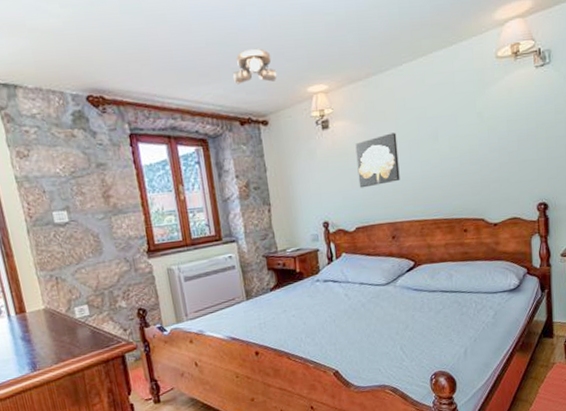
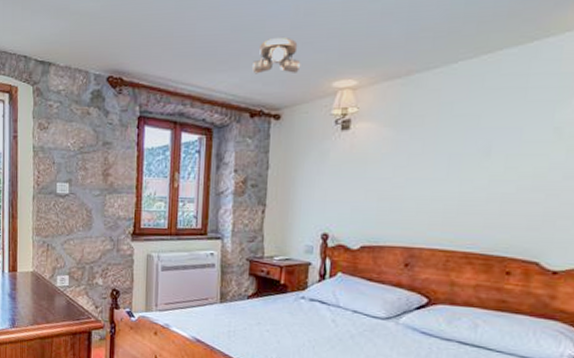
wall art: present [355,133,400,188] -> none [374,142,434,202]

